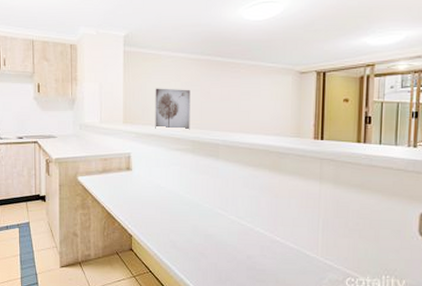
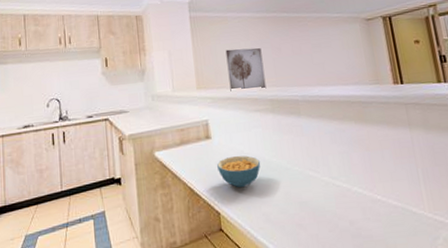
cereal bowl: none [134,188,175,217] -> present [217,155,261,188]

